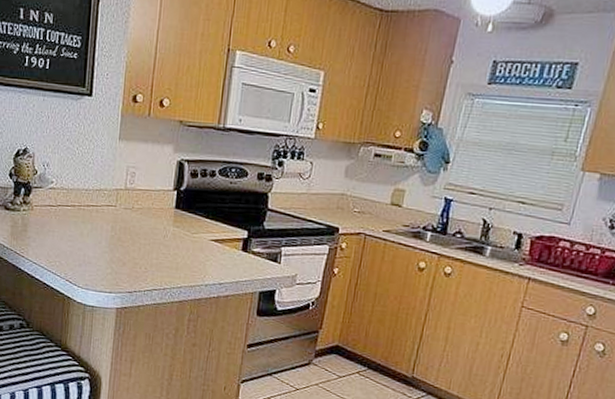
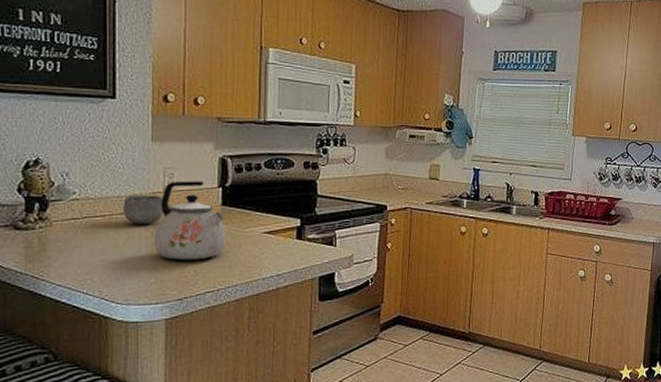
bowl: none [89,190,124,219] -> present [123,195,164,225]
kettle: none [113,180,176,258] -> present [154,181,226,261]

